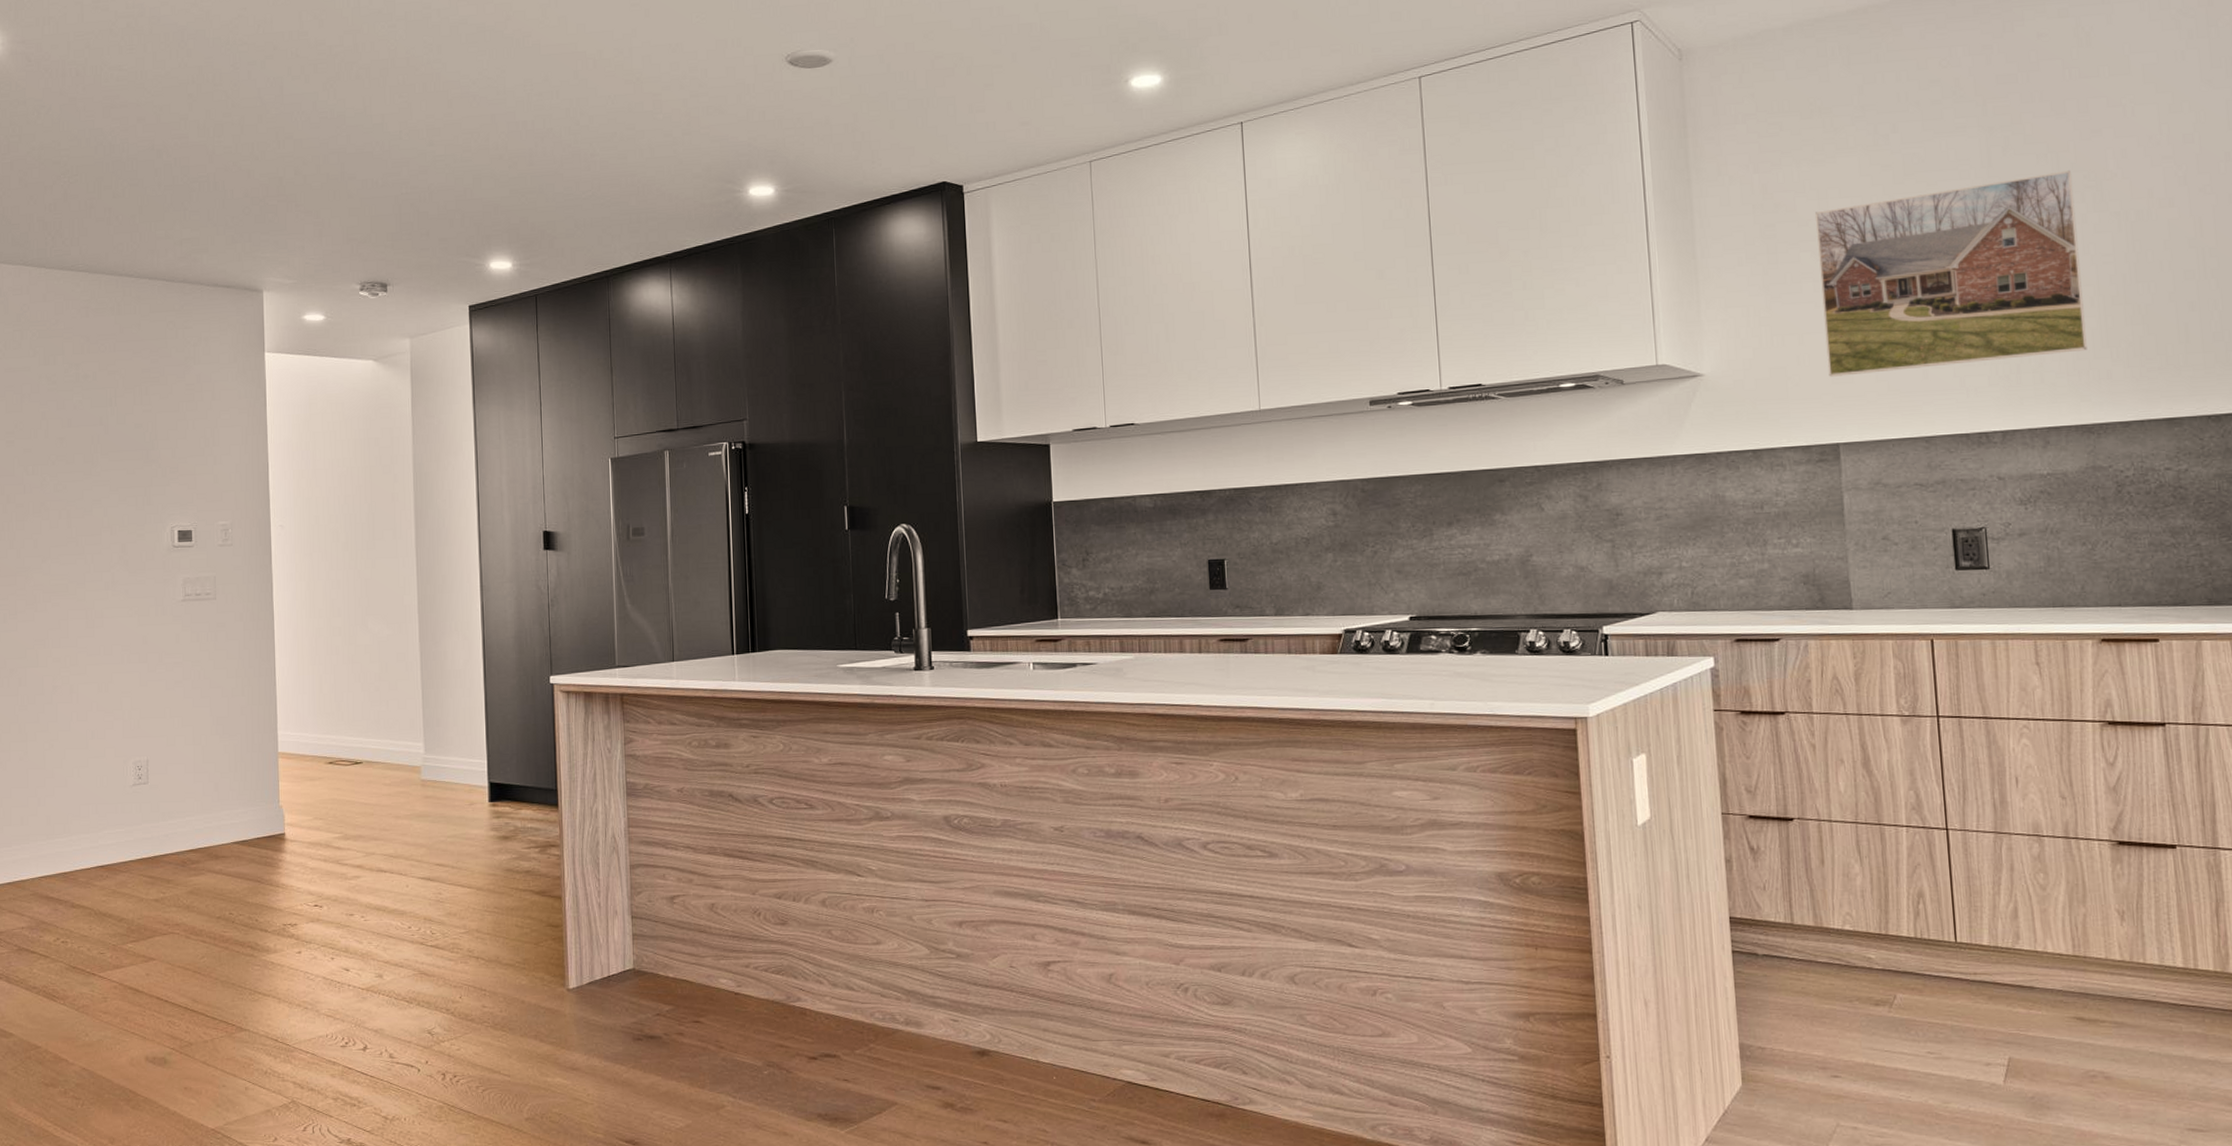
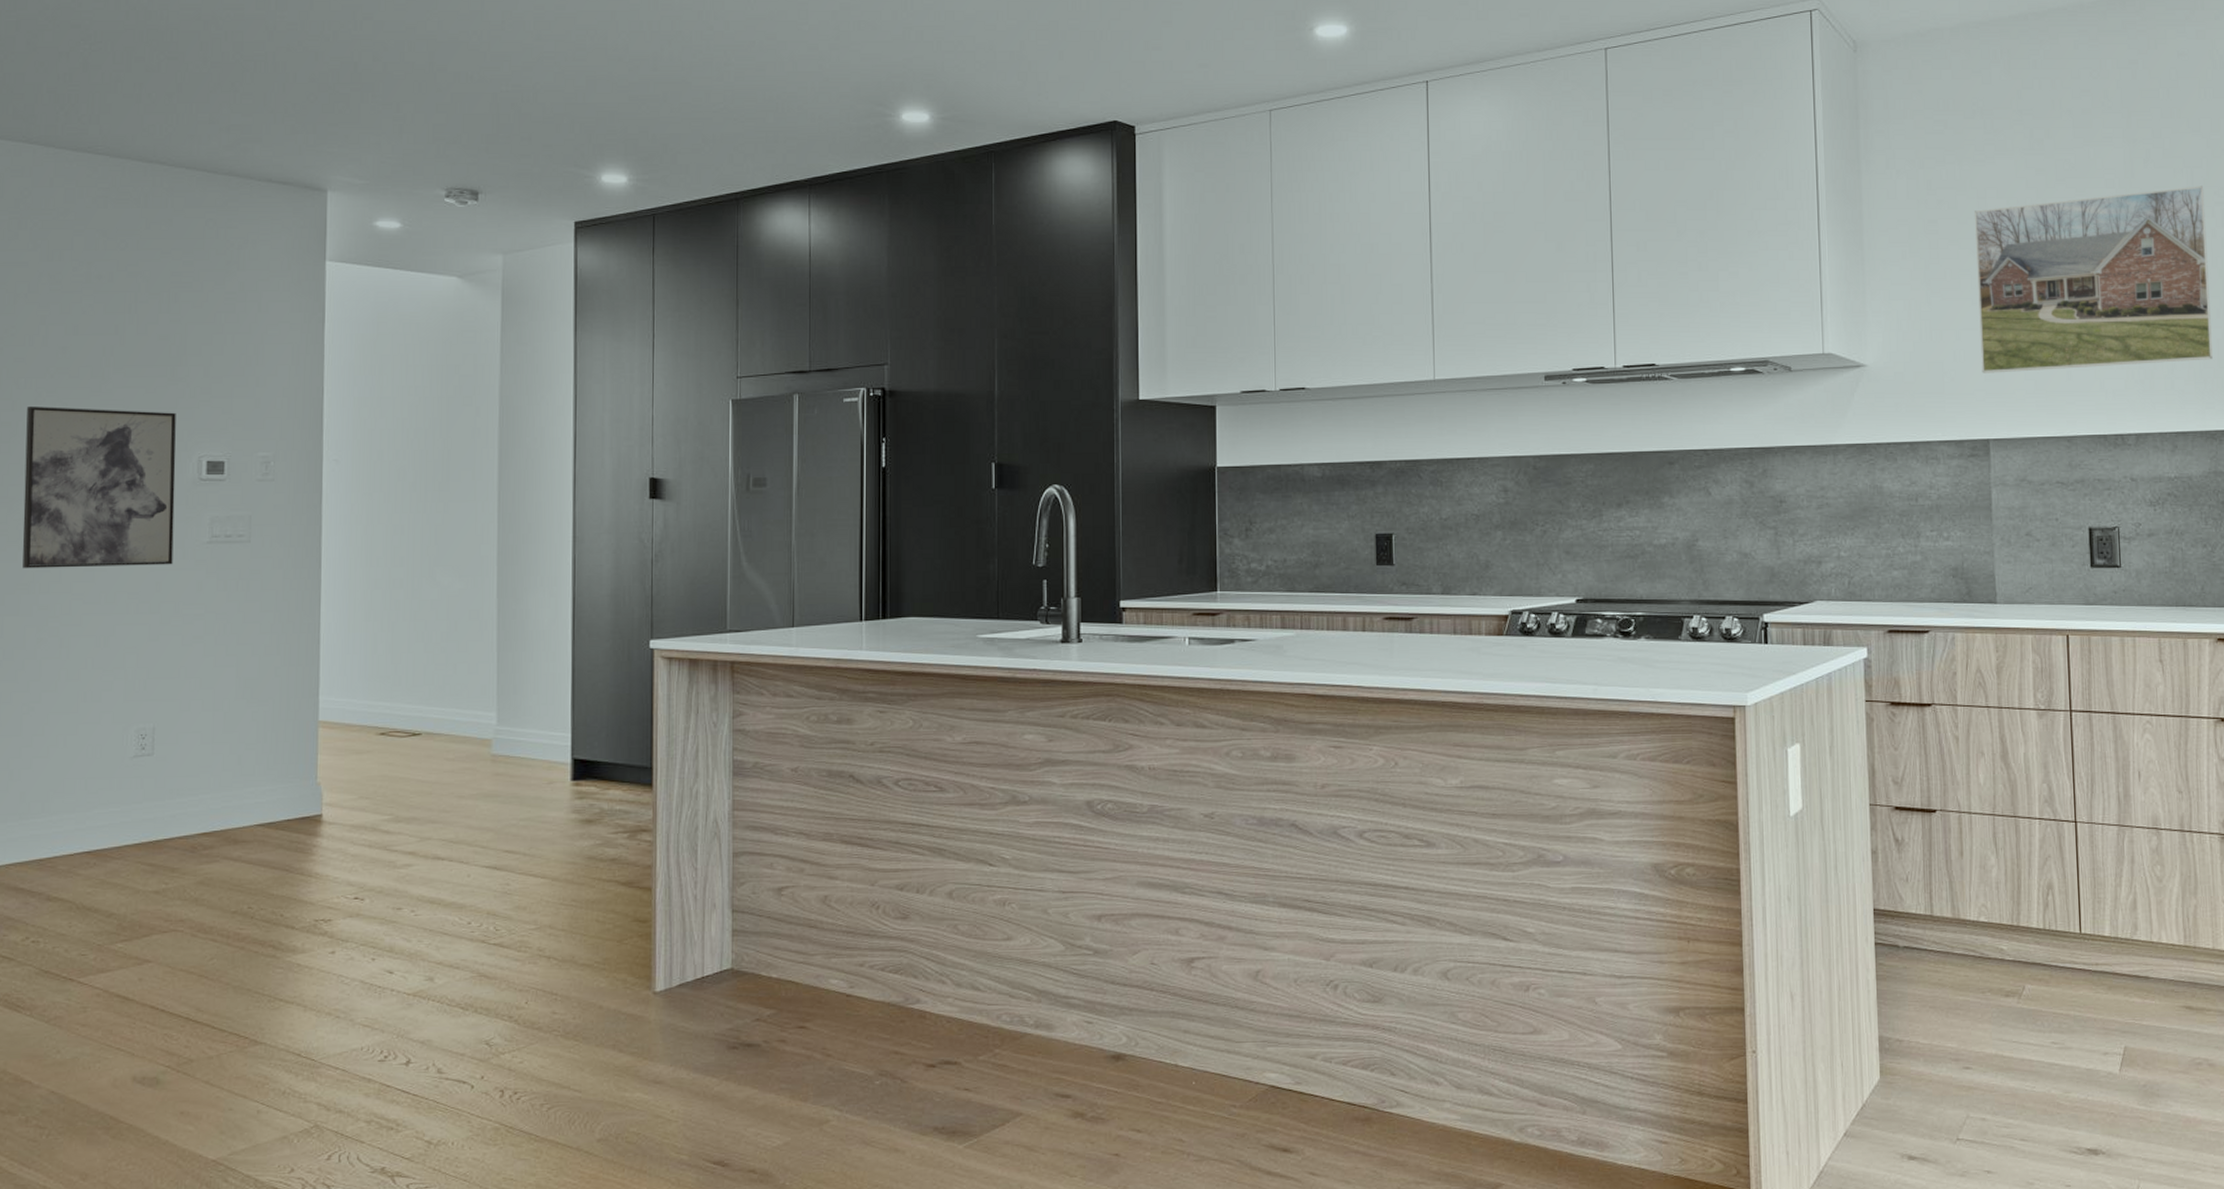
wall art: none [35,489,155,627] -> present [22,405,176,569]

